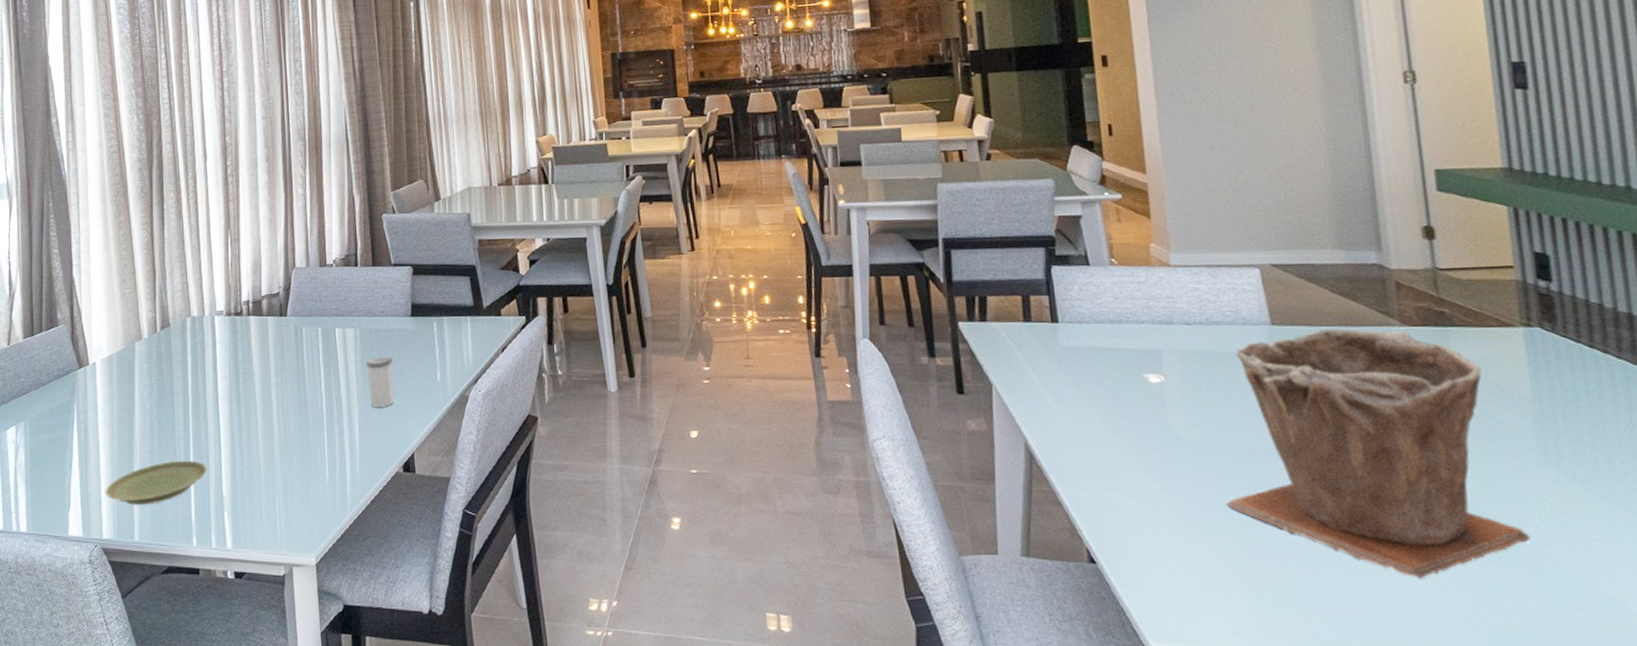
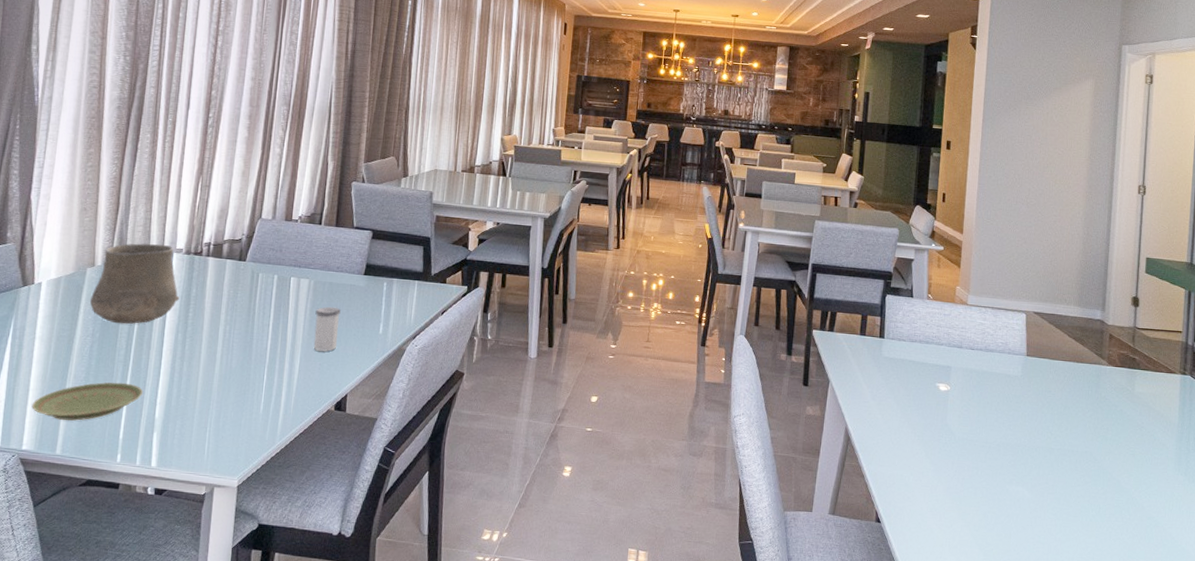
ceramic cup: none [142,309,228,398] -> present [89,243,180,325]
plant pot: present [1226,329,1531,580] -> none [976,363,1162,547]

